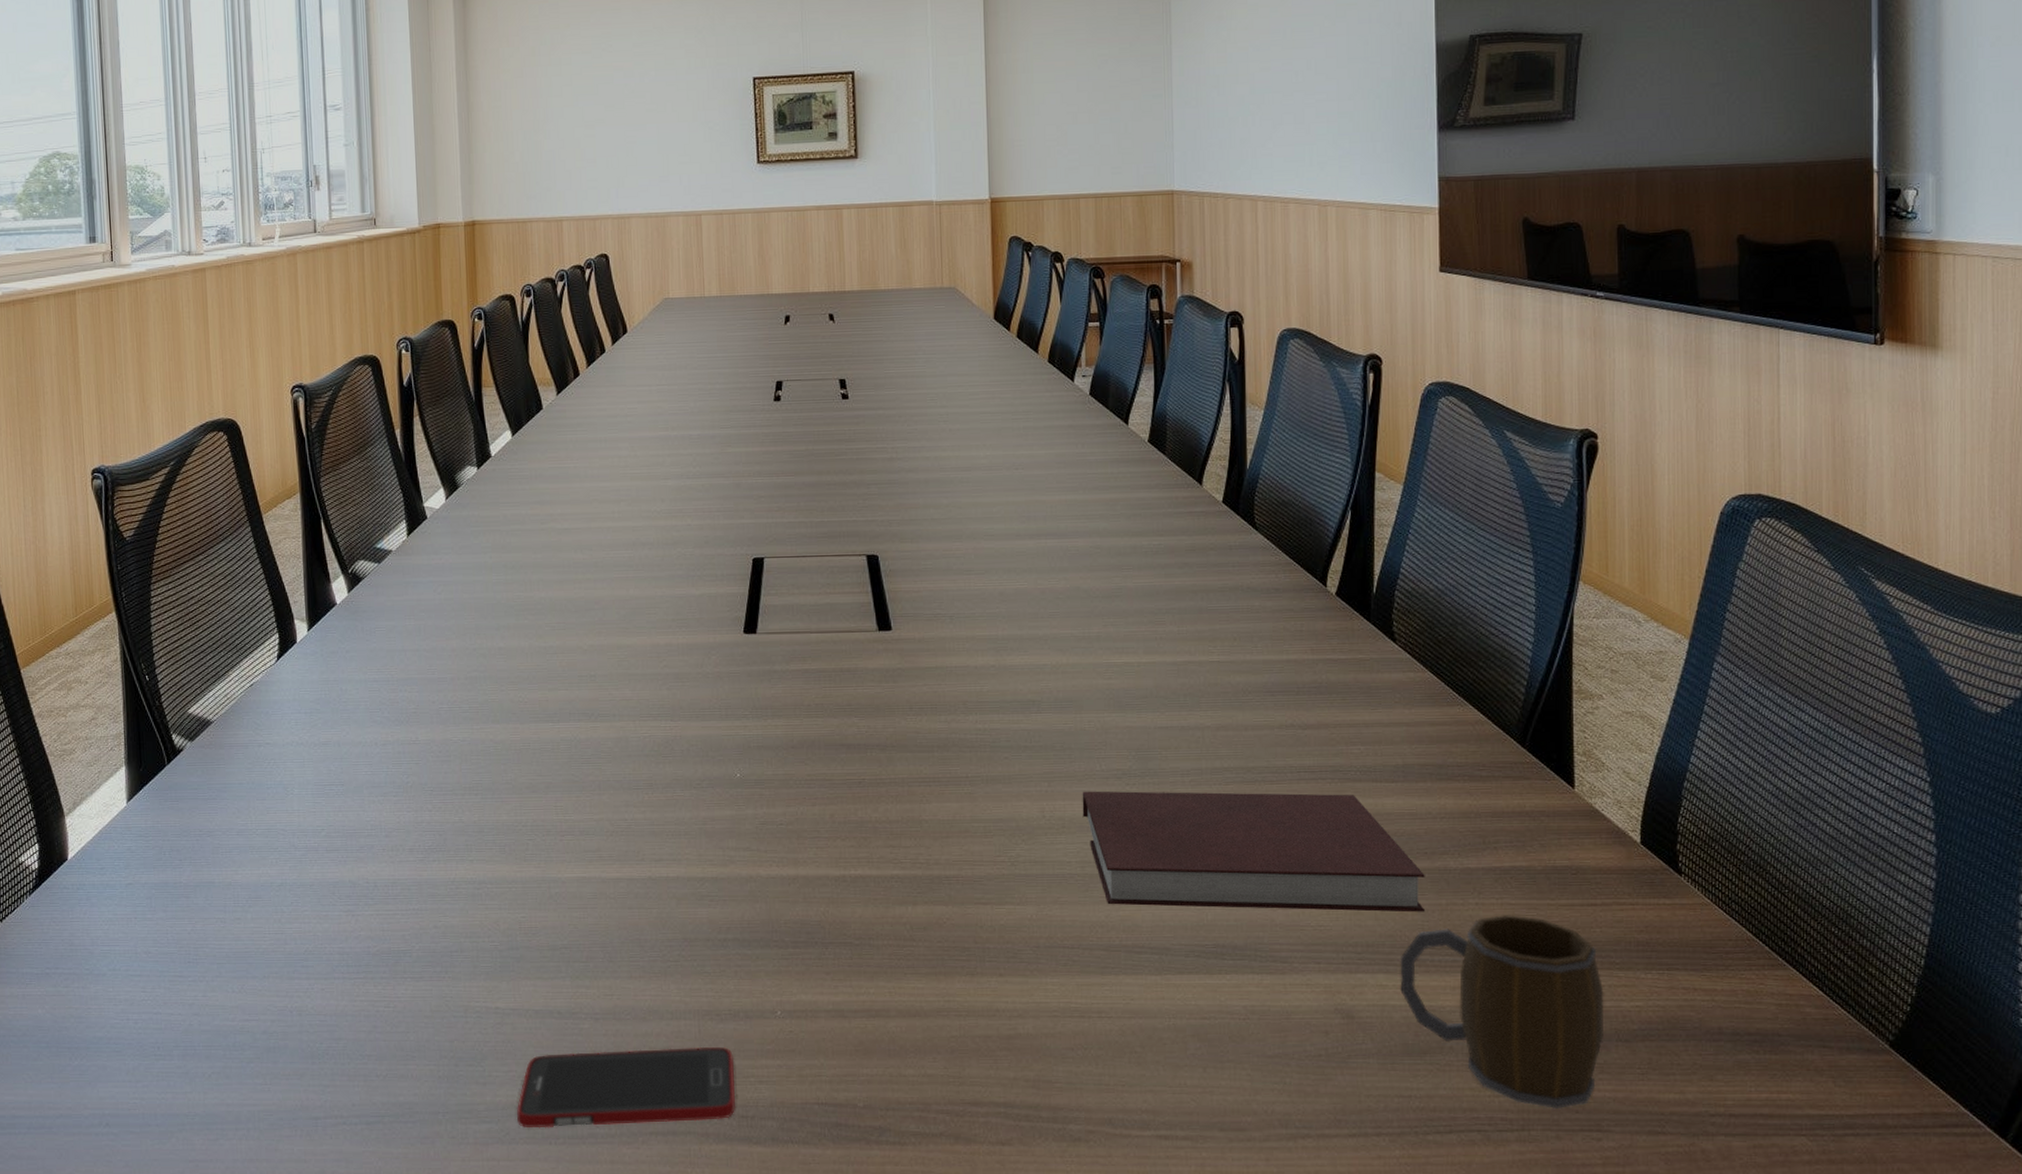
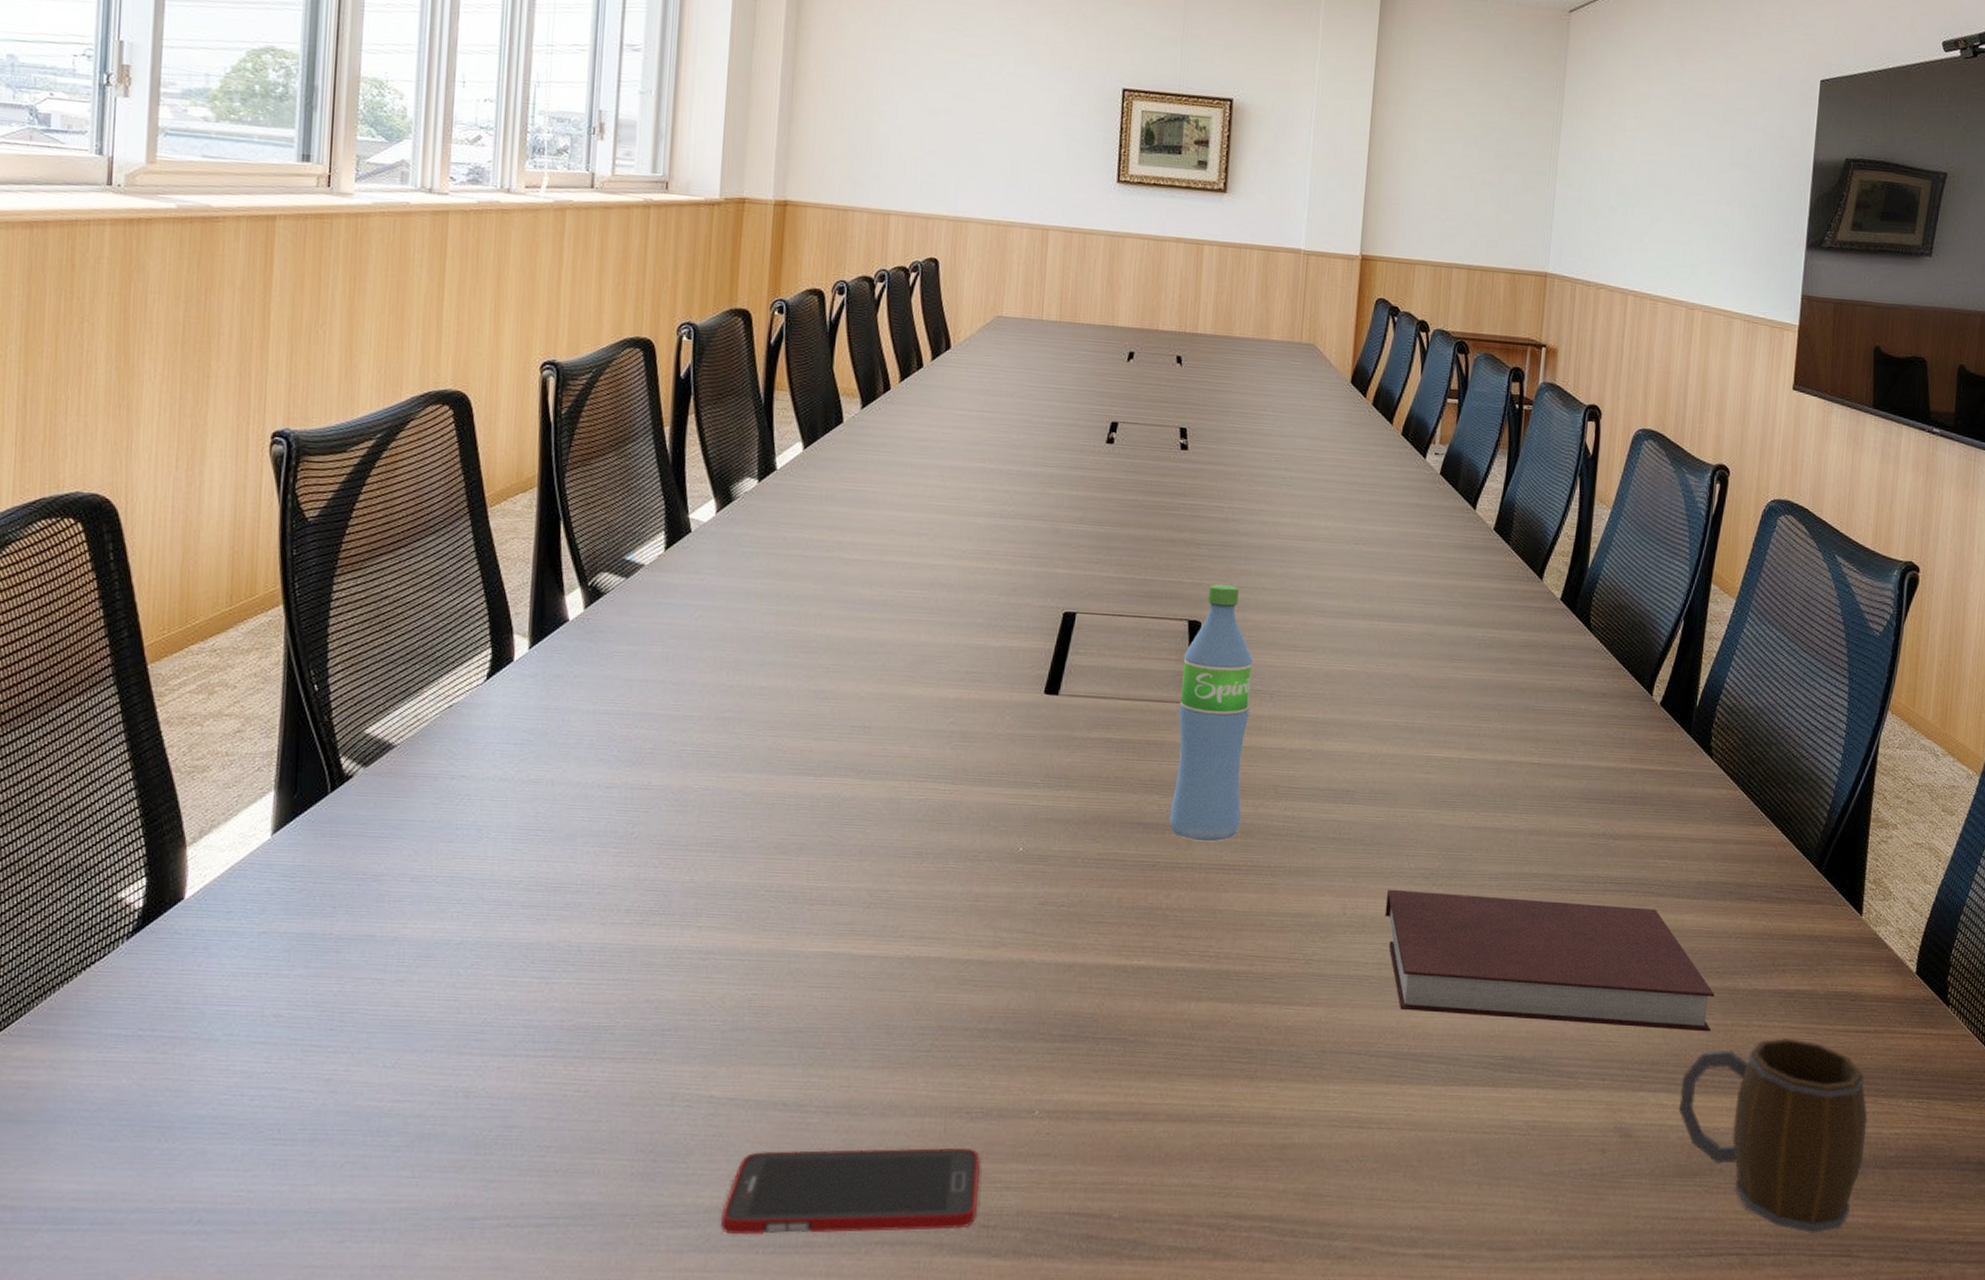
water bottle: none [865,519,935,758] -> present [1169,584,1253,842]

